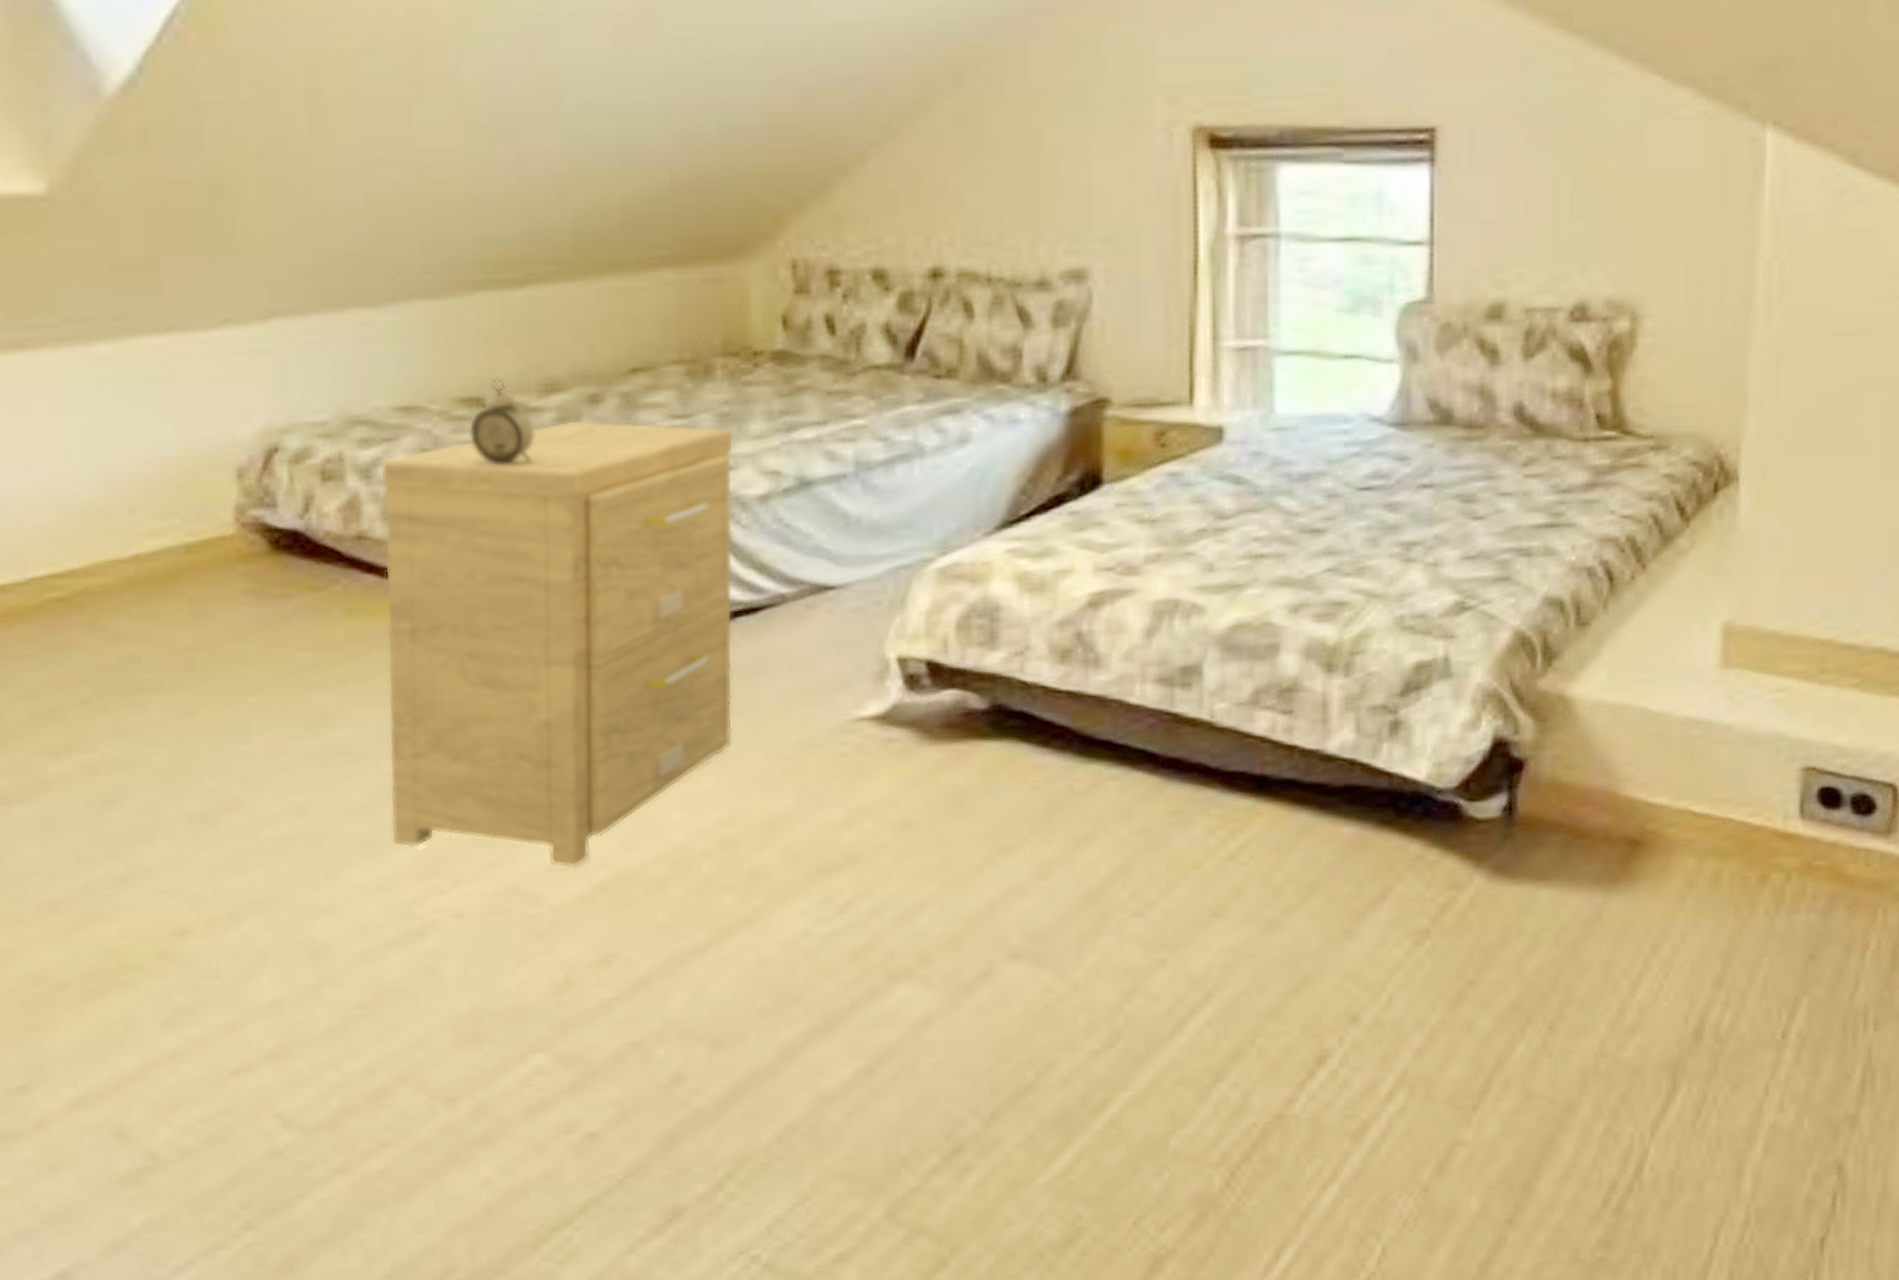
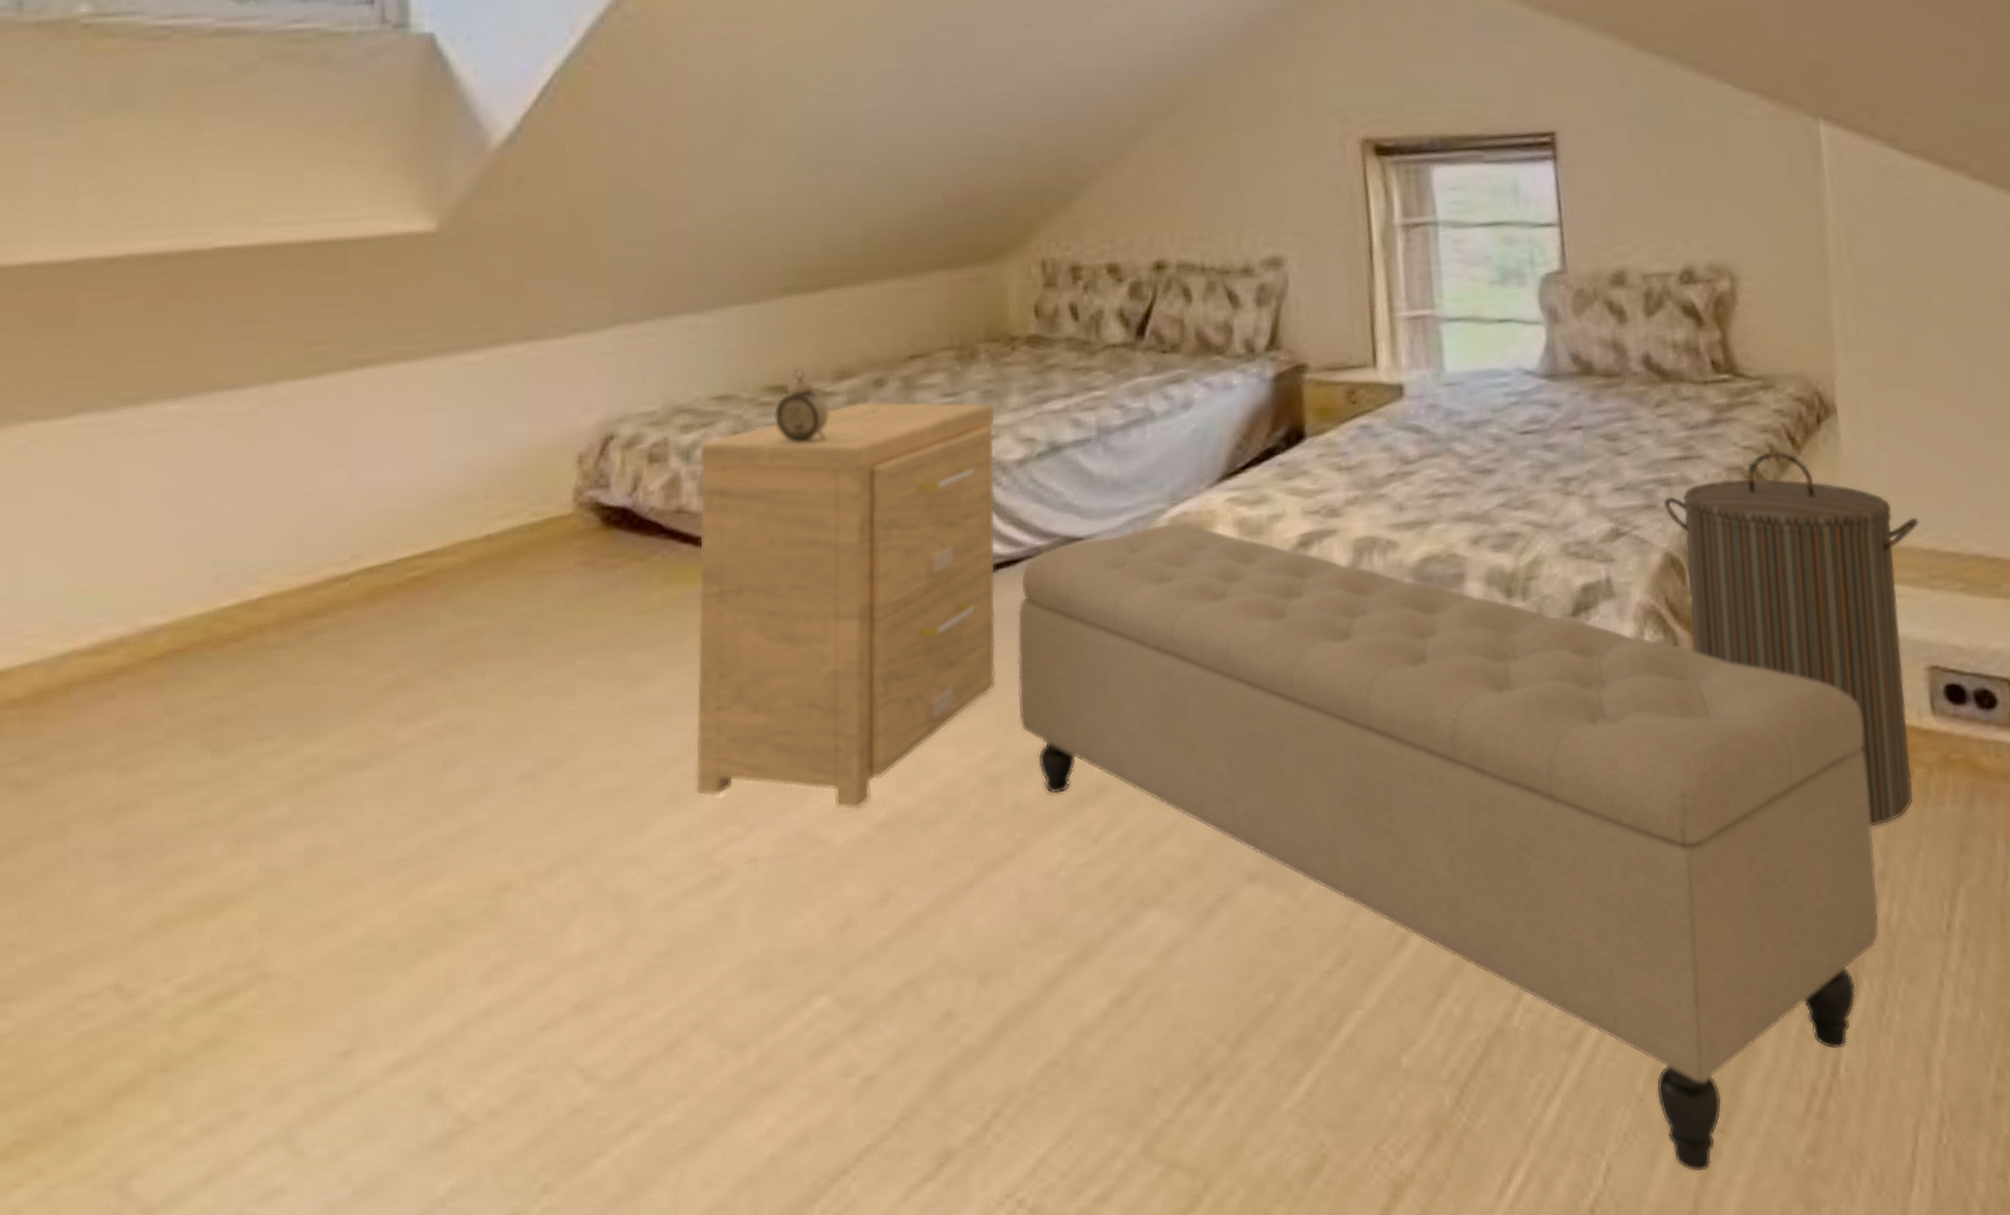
bench: none [757,574,1719,1259] -> present [1017,522,1879,1172]
laundry hamper: none [1520,521,1817,931] -> present [1663,450,1919,826]

